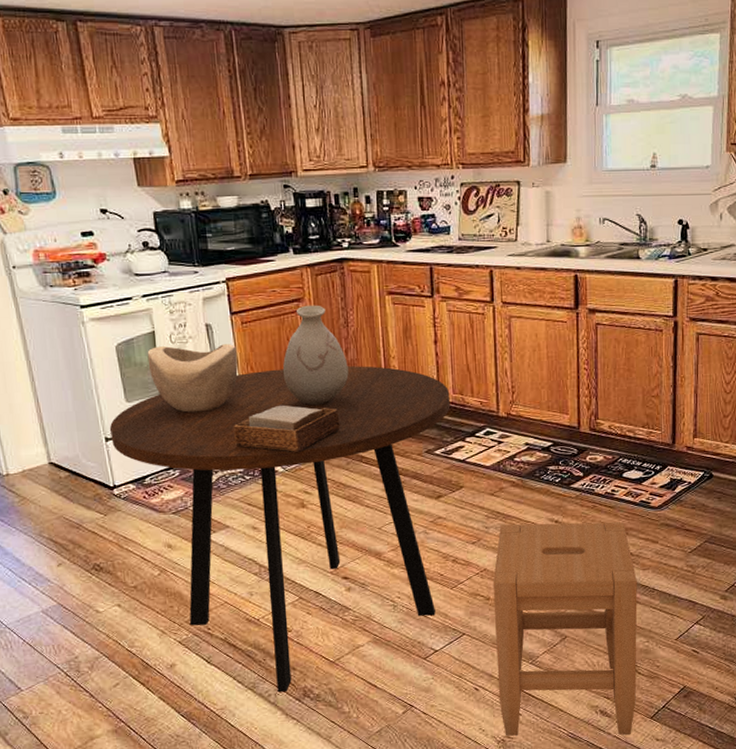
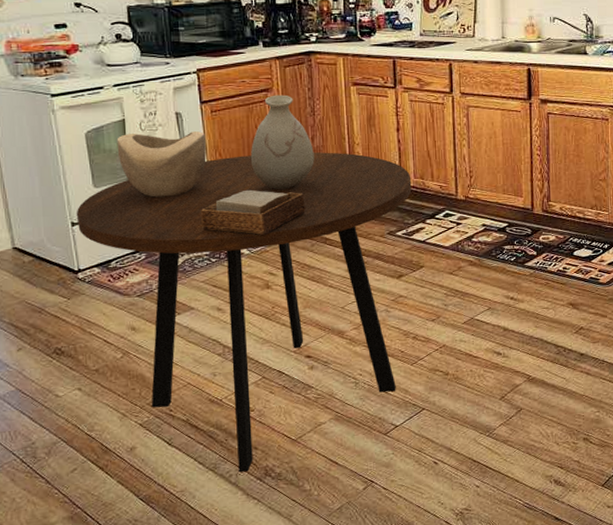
stool: present [493,522,638,736] -> none [451,298,589,509]

